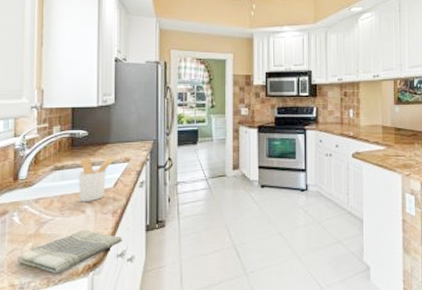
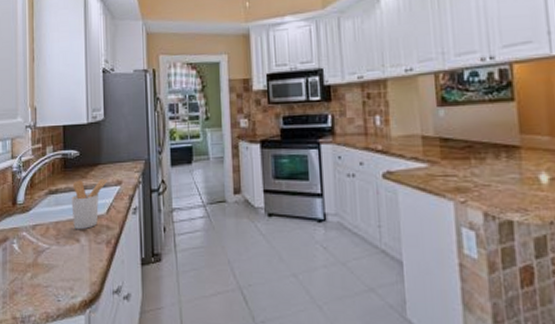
dish towel: present [16,230,122,274] -> none [17,261,117,309]

